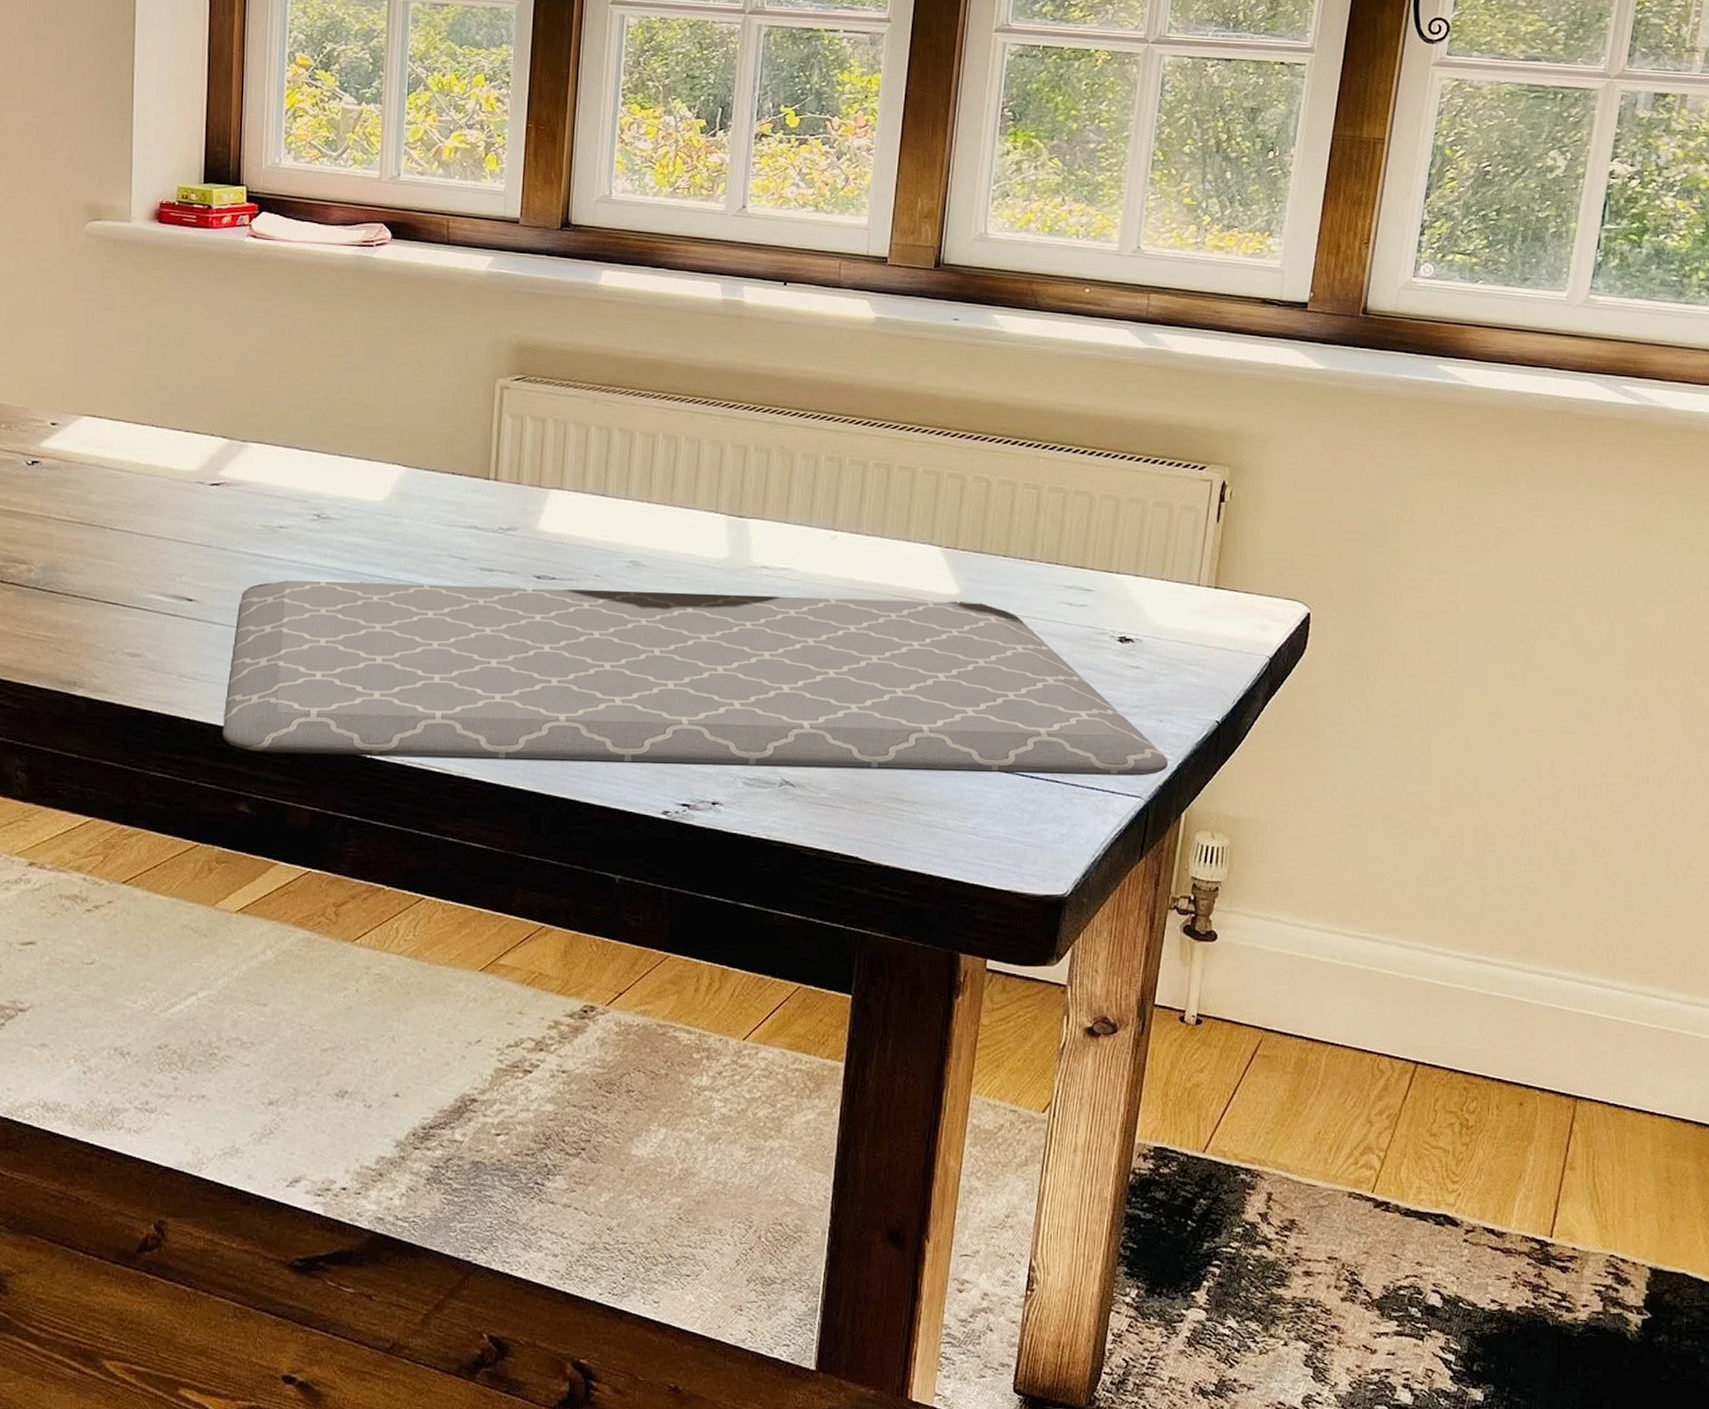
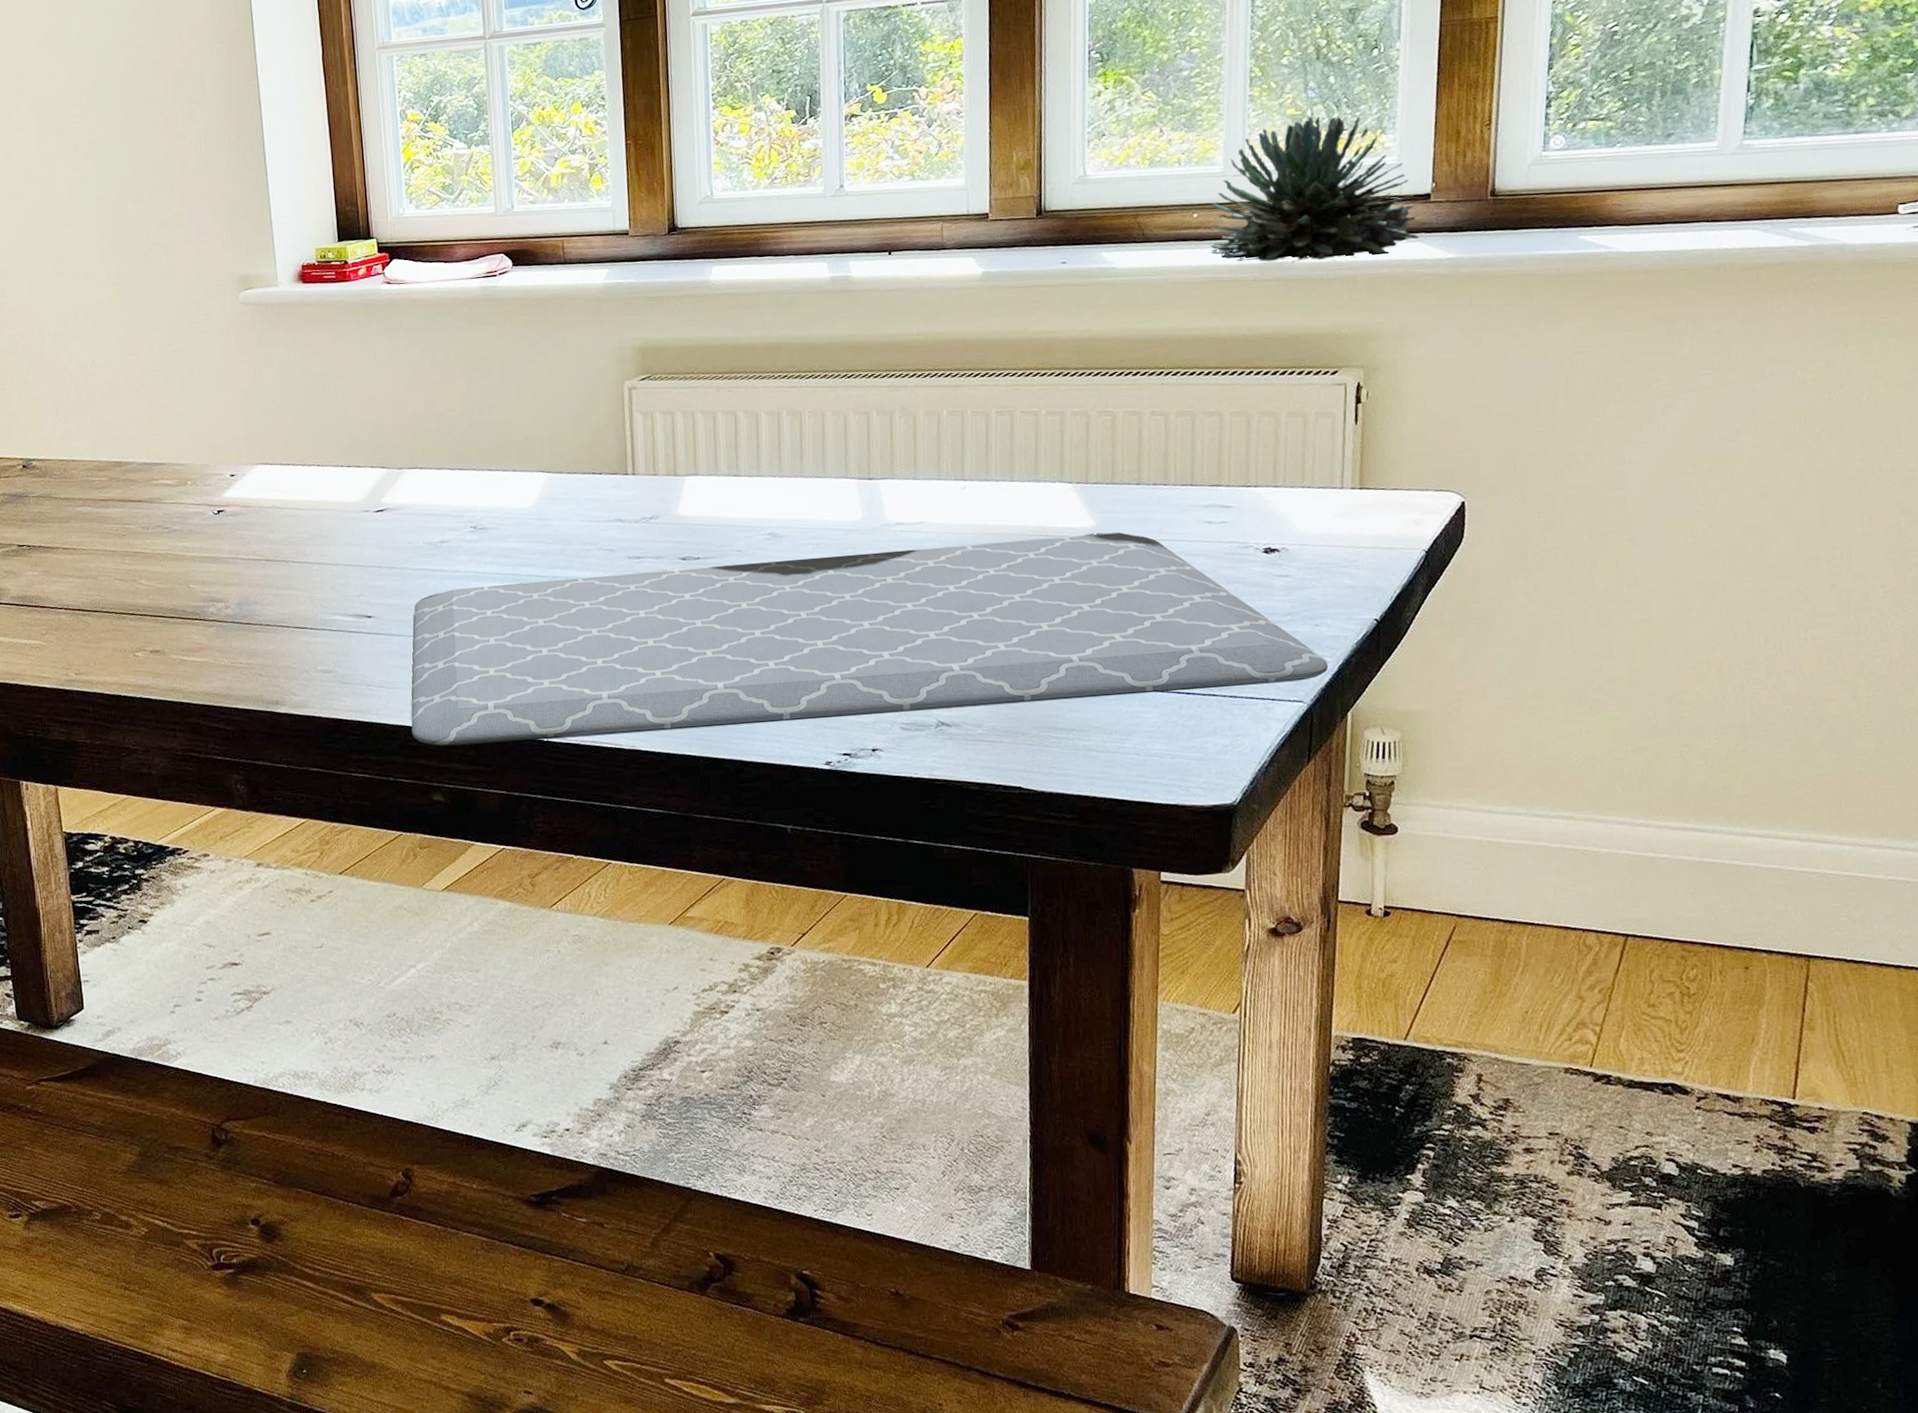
succulent plant: none [1099,208,1293,356] -> present [1210,115,1419,264]

